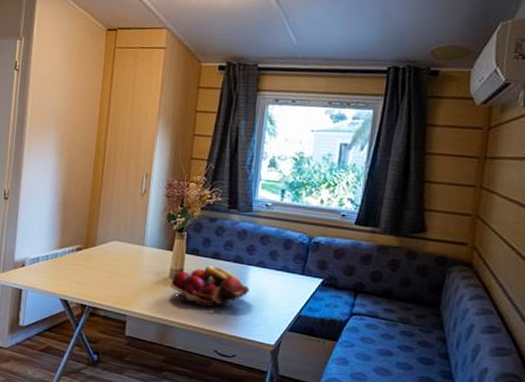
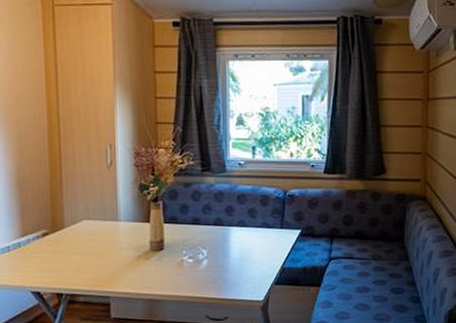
fruit basket: present [170,265,250,307] -> none [152,232,233,275]

